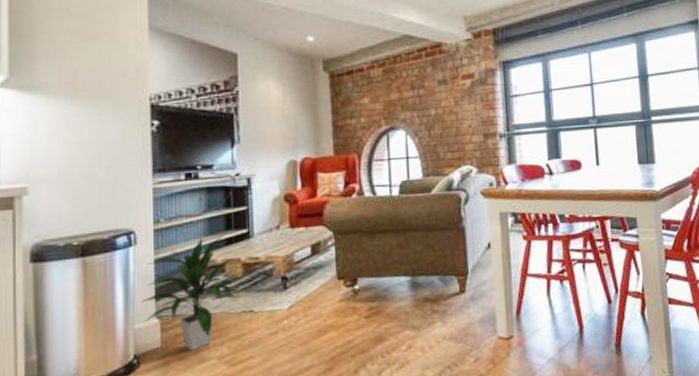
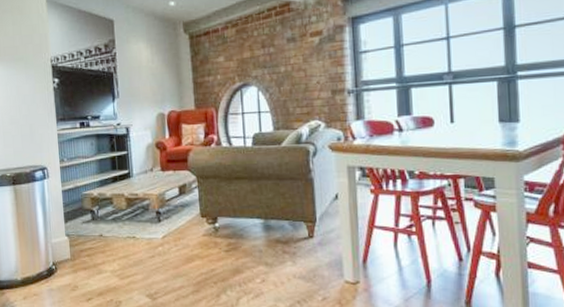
indoor plant: present [141,234,239,351] -> none [55,173,124,264]

